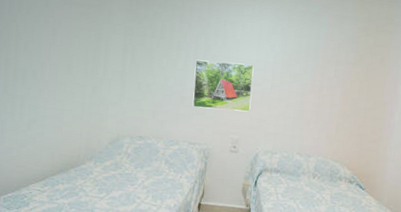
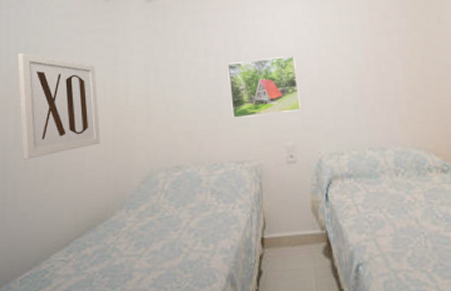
wall art: none [10,11,80,106] -> present [17,53,100,160]

